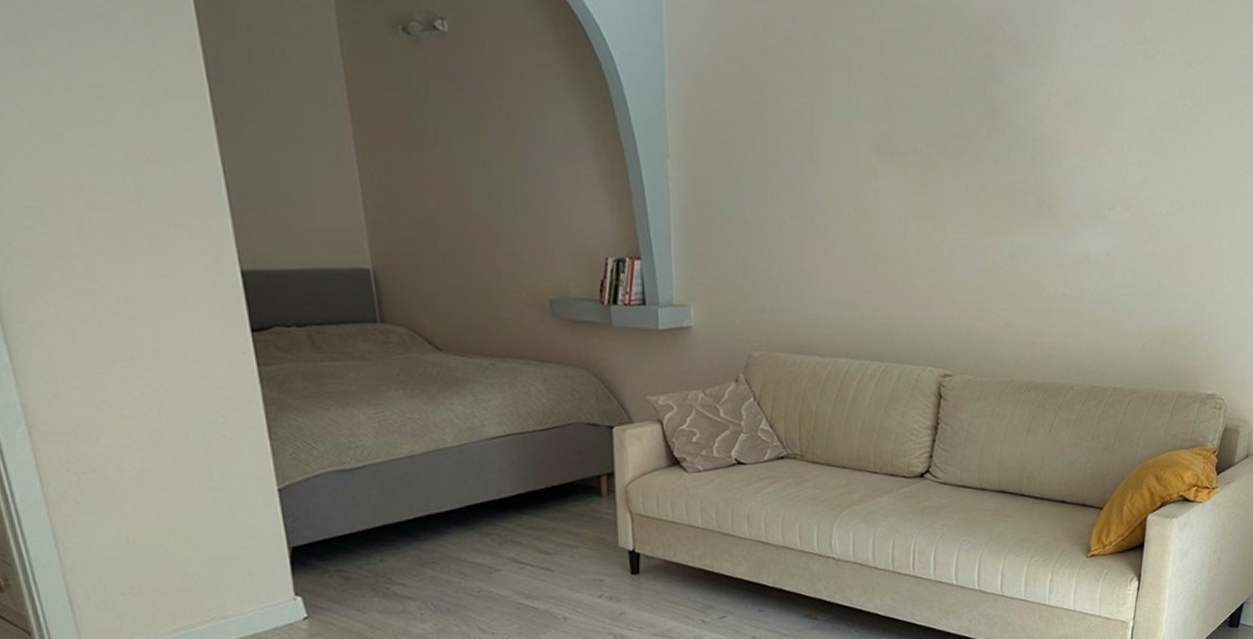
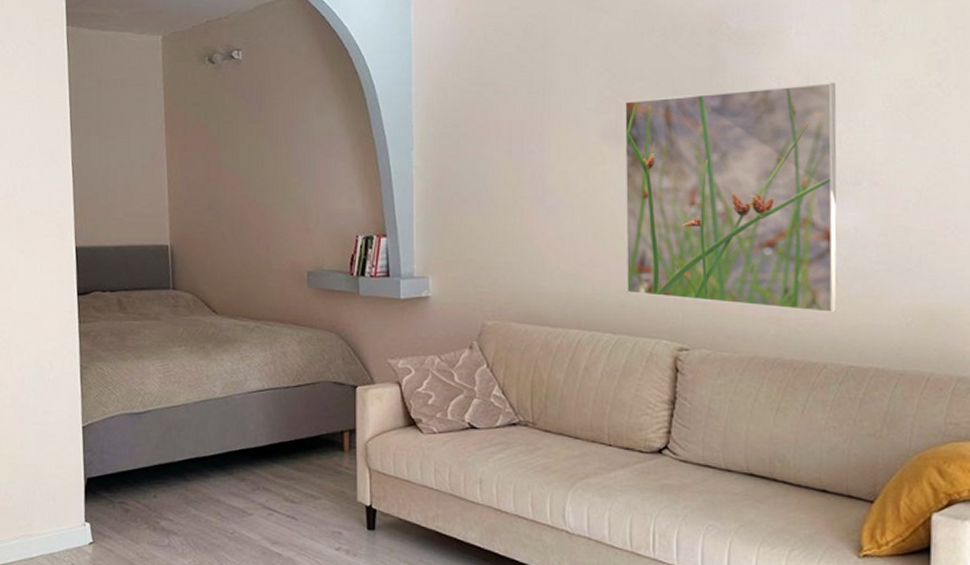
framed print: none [894,101,1100,337] -> present [624,83,837,313]

